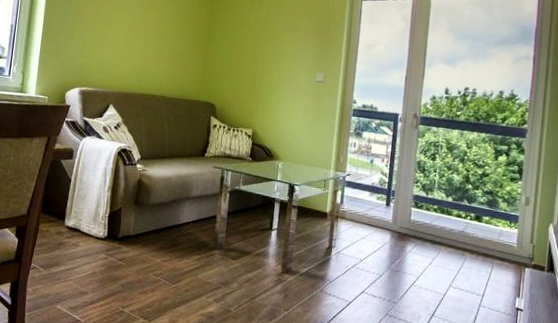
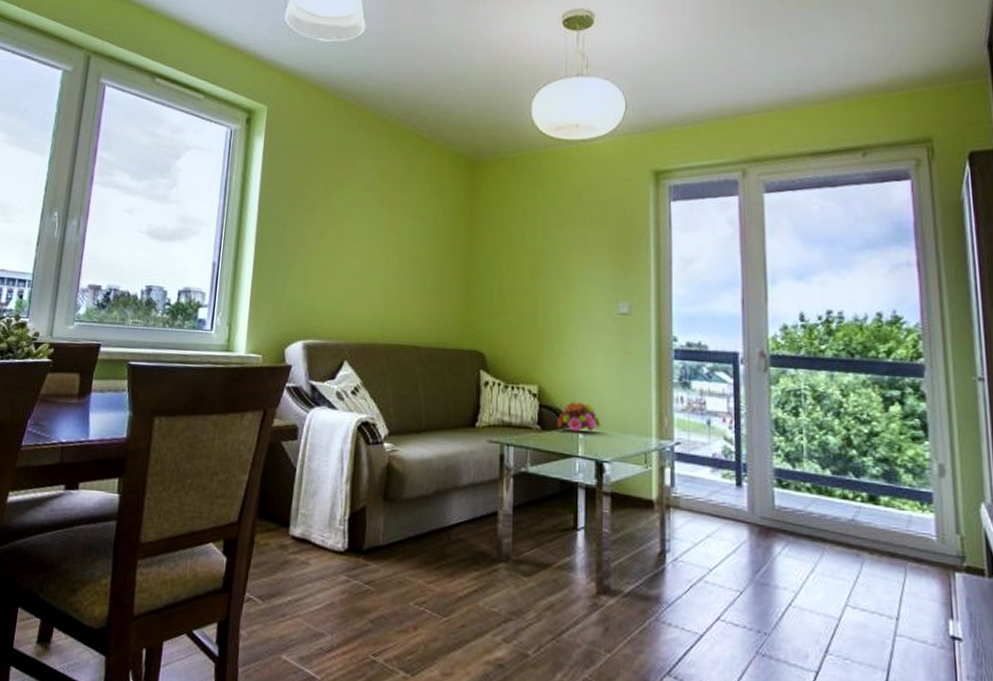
flower bouquet: none [264,142,296,164] -> present [557,402,601,433]

